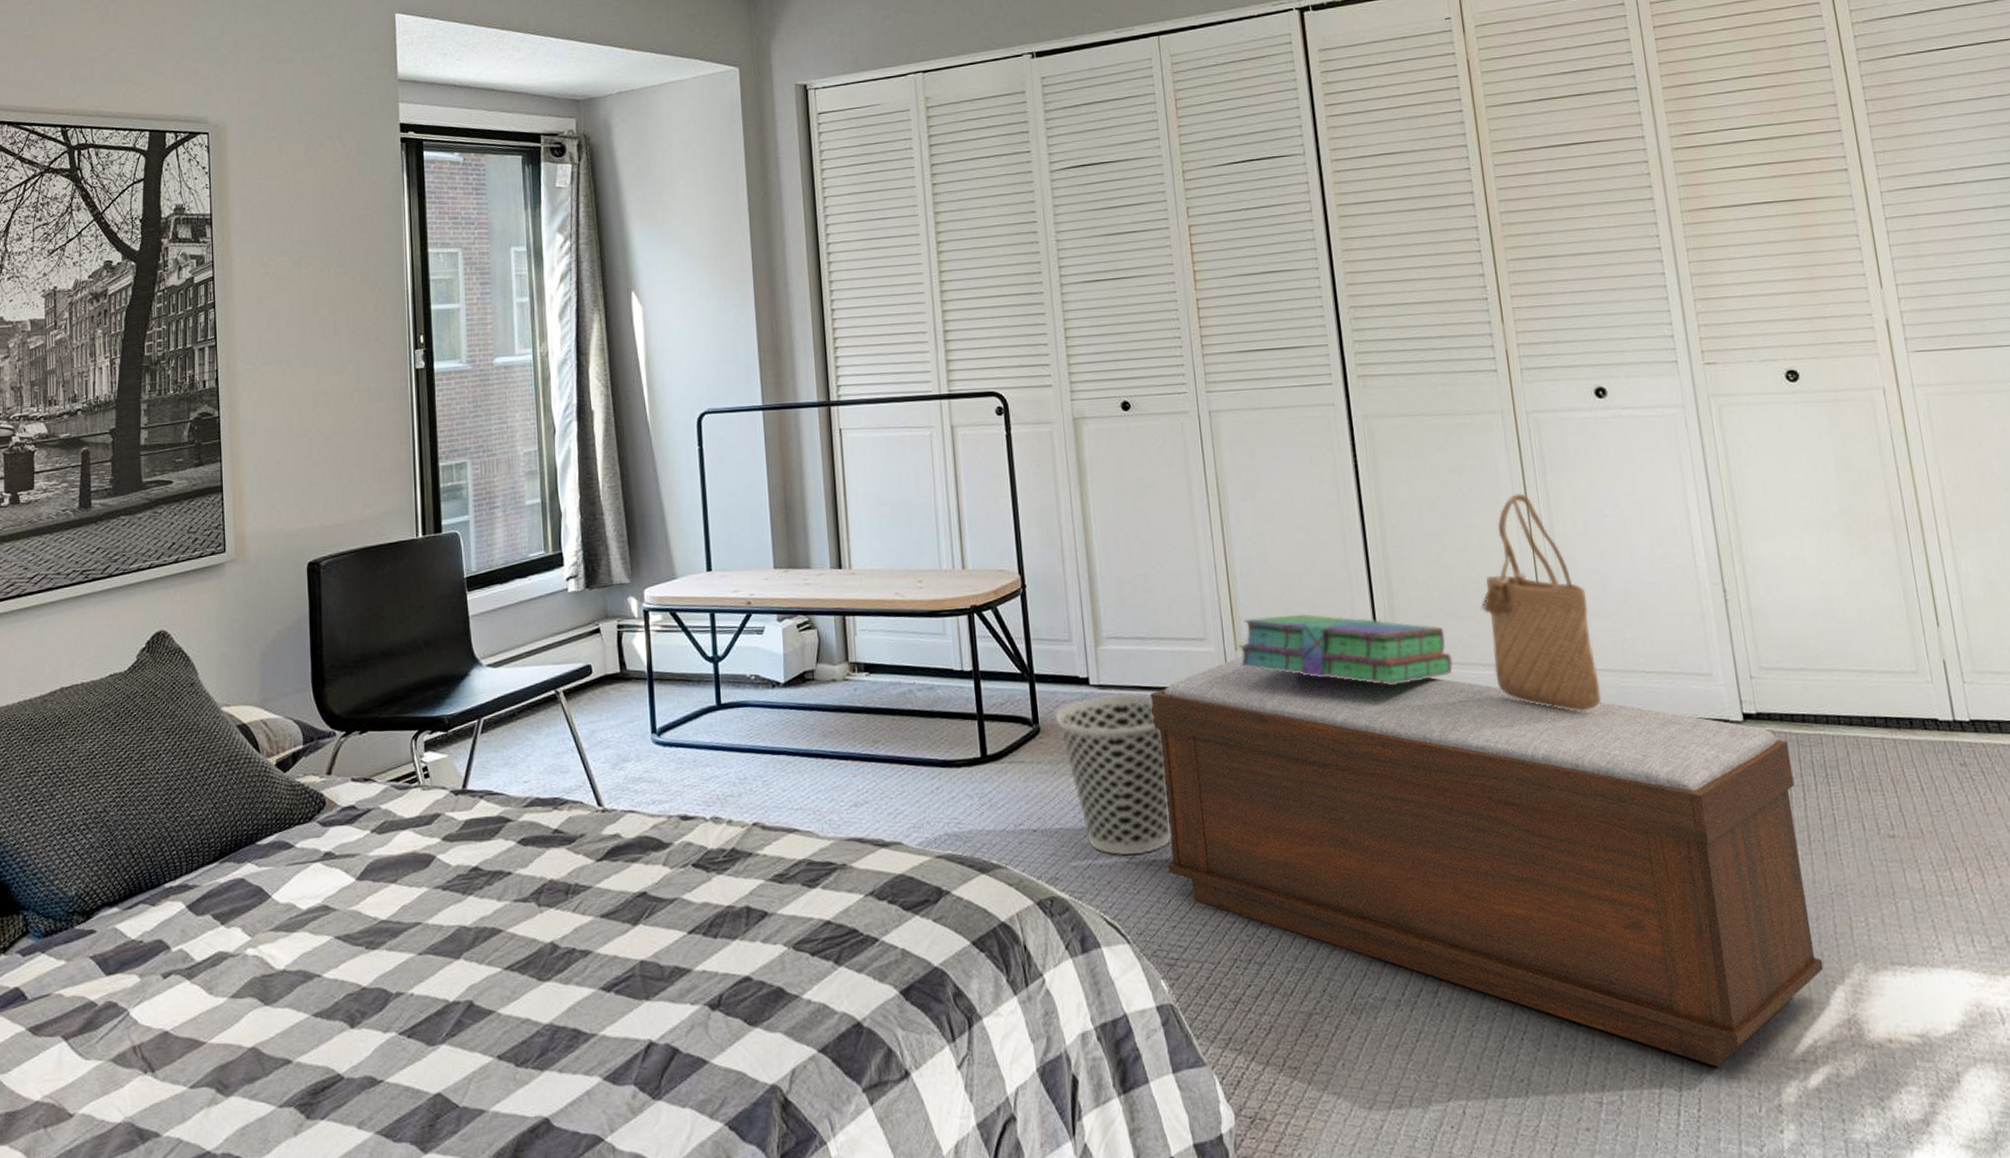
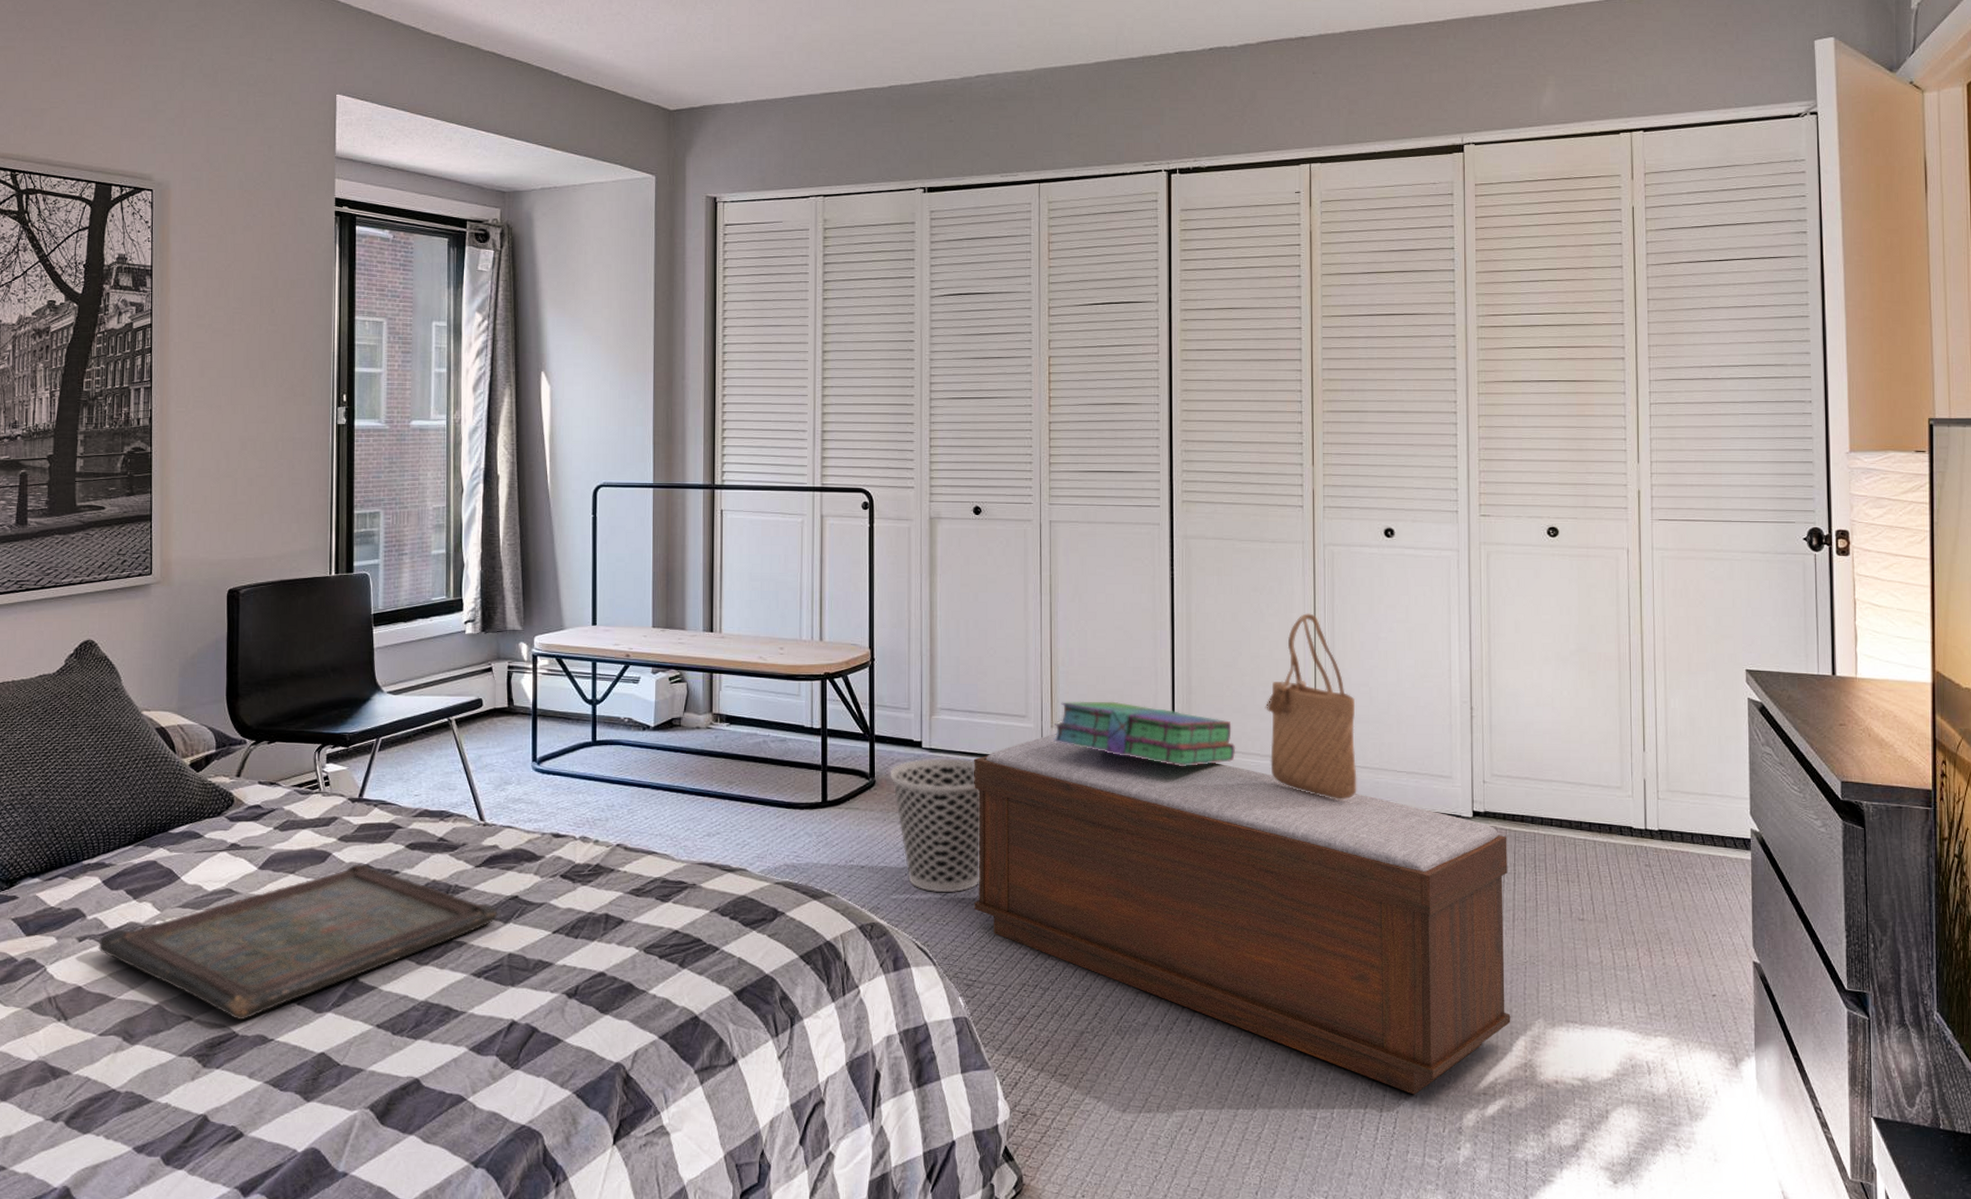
serving tray: none [185,866,625,1060] -> present [99,864,498,1021]

